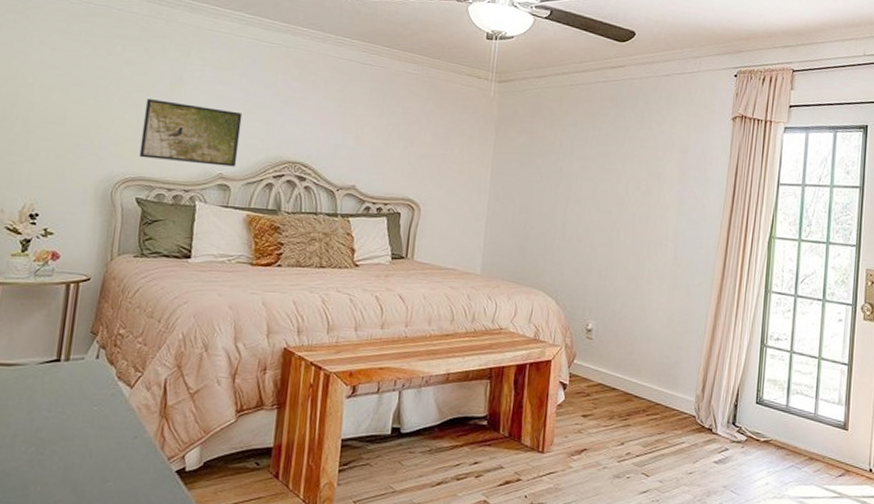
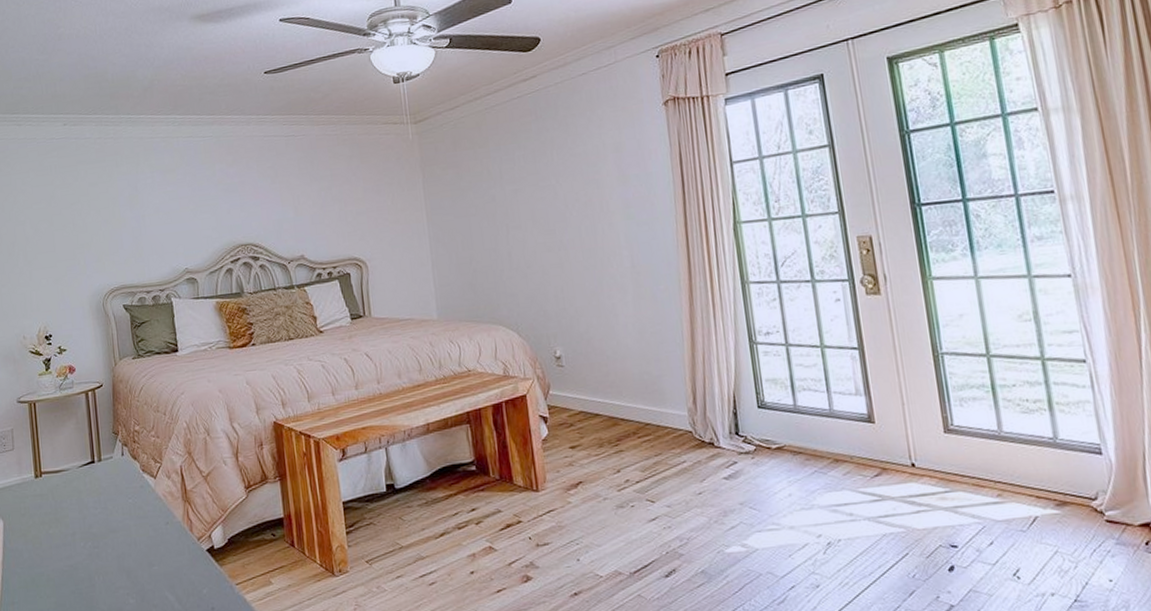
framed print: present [139,99,243,167] -> none [113,208,198,268]

